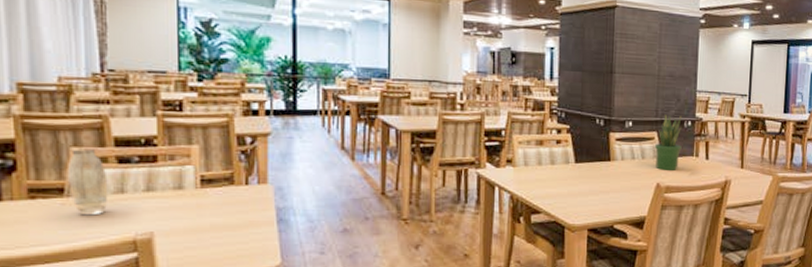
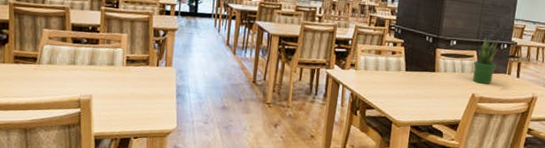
vase: present [67,149,108,216] -> none [39,30,65,79]

